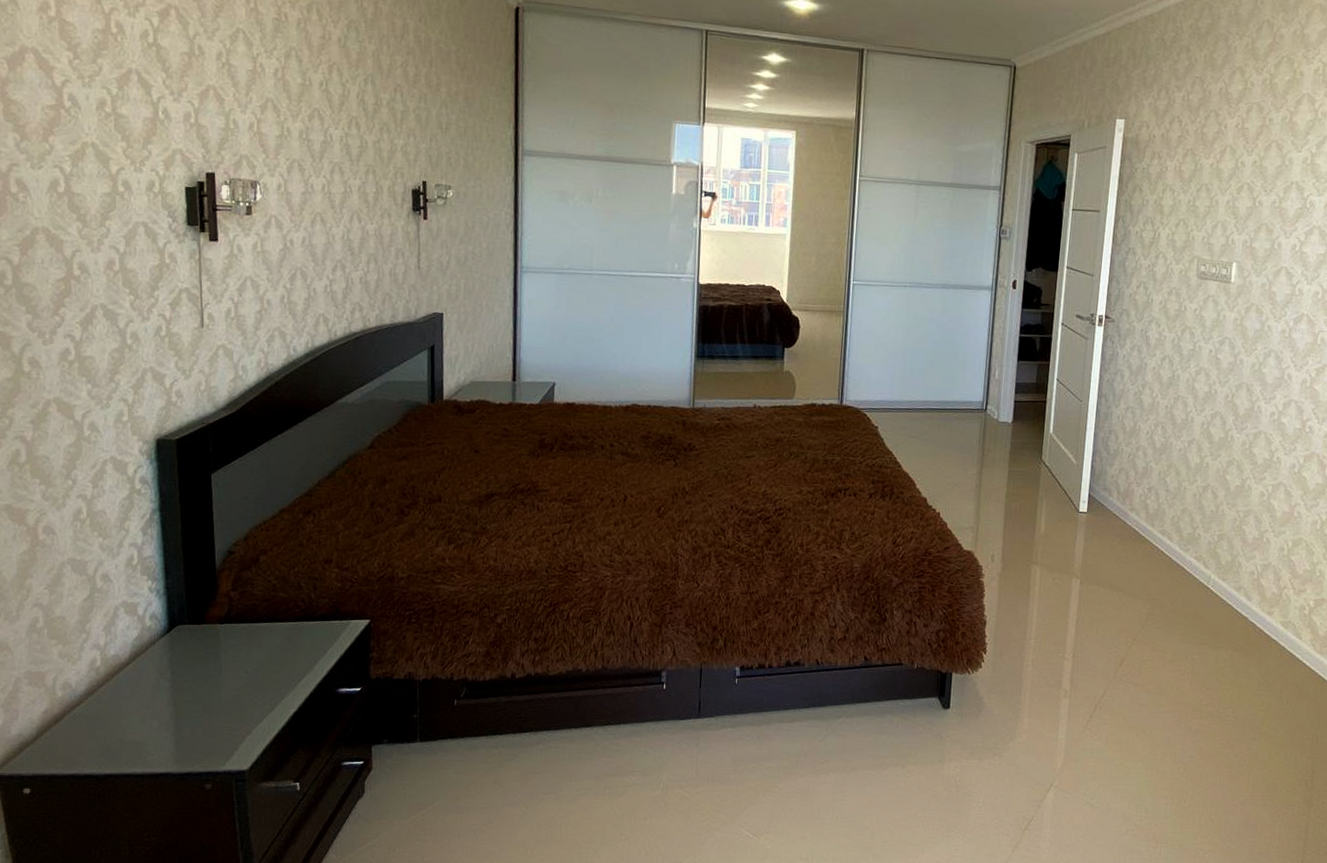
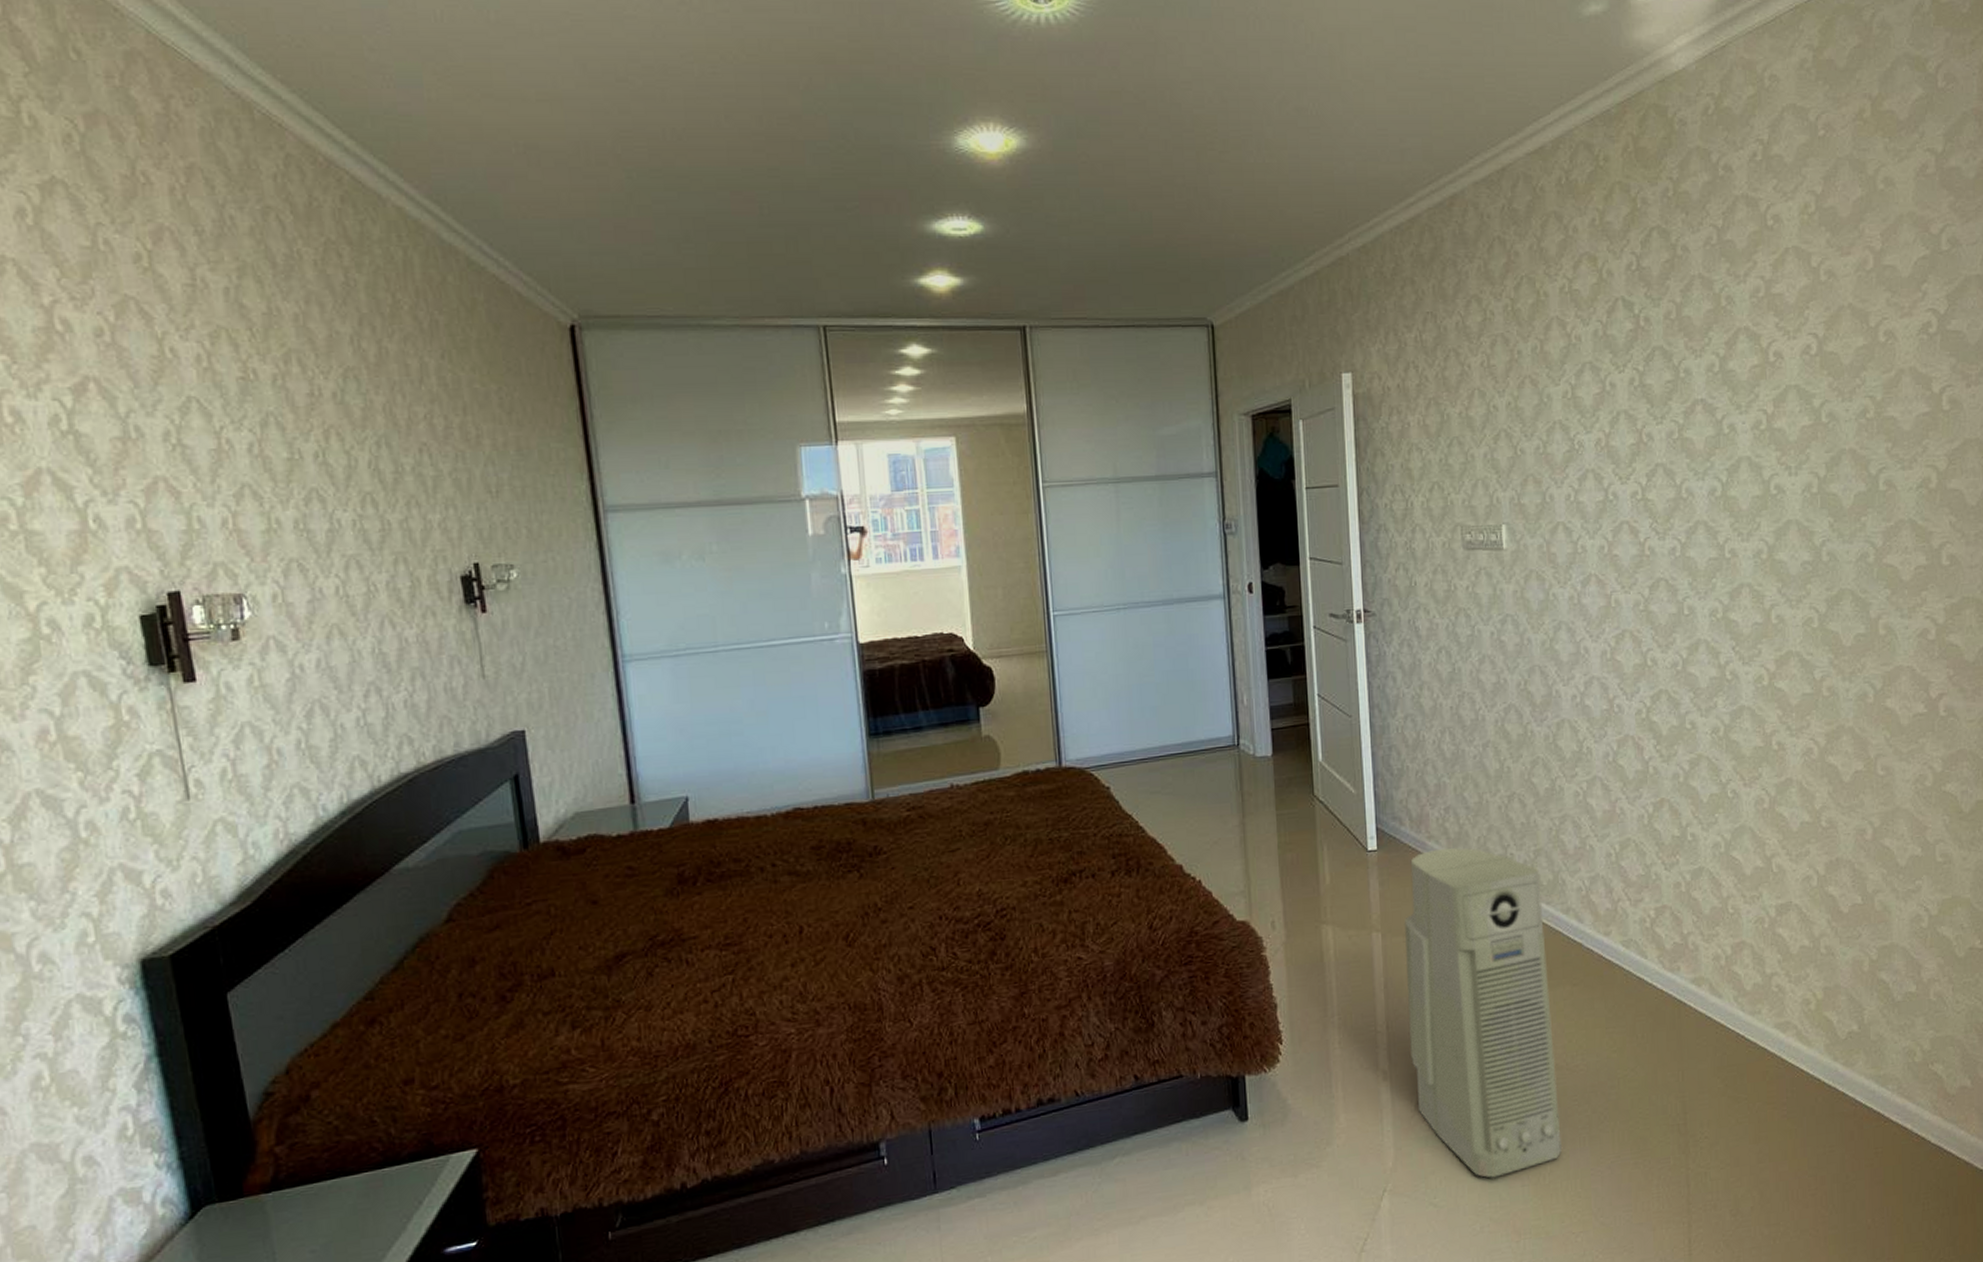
air purifier: none [1089,520,1221,793] -> present [1403,847,1562,1178]

